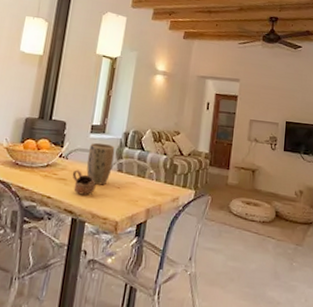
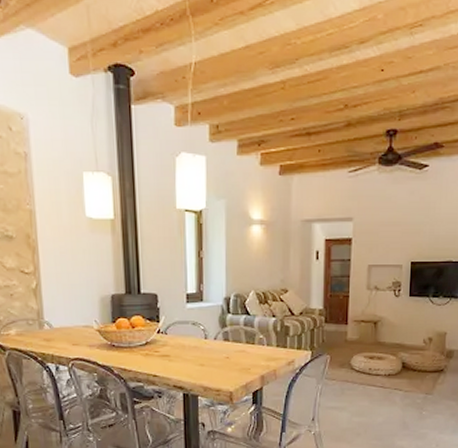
cup: present [72,169,96,195] -> none [175,344,203,370]
plant pot: present [86,142,115,185] -> none [188,312,217,357]

